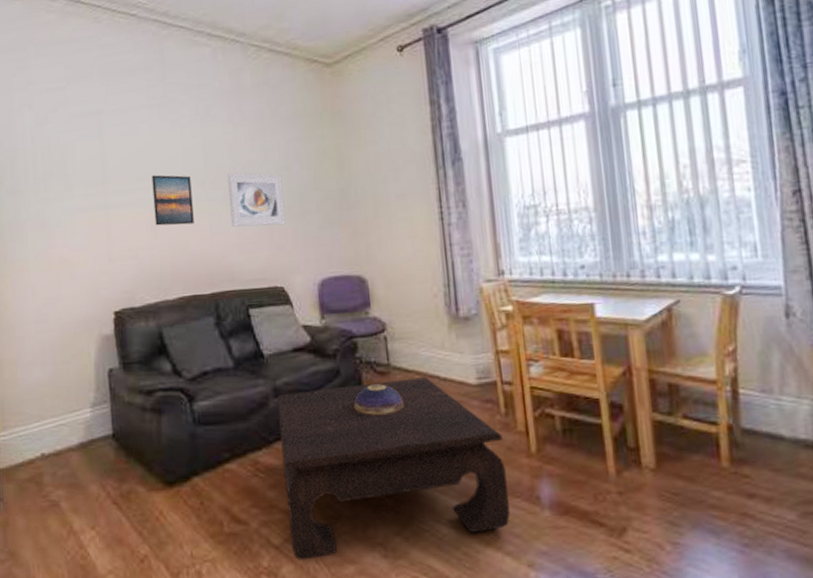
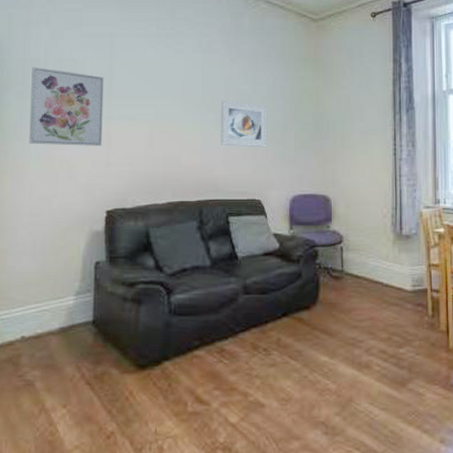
wall art: none [20,157,102,244] -> present [29,66,104,146]
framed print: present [151,175,194,226] -> none [153,95,189,140]
coffee table: present [277,377,510,560] -> none [245,283,429,436]
decorative bowl: present [353,384,405,415] -> none [311,287,352,312]

